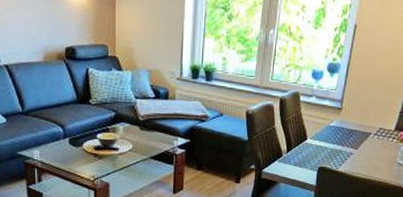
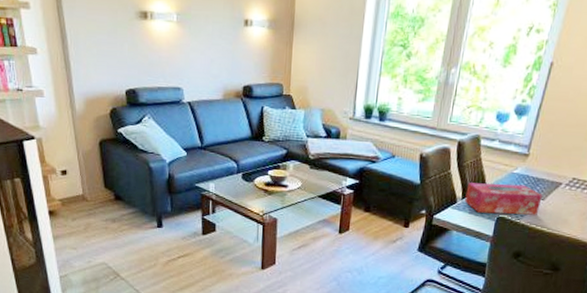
tissue box: none [289,136,356,164] -> present [465,182,543,215]

